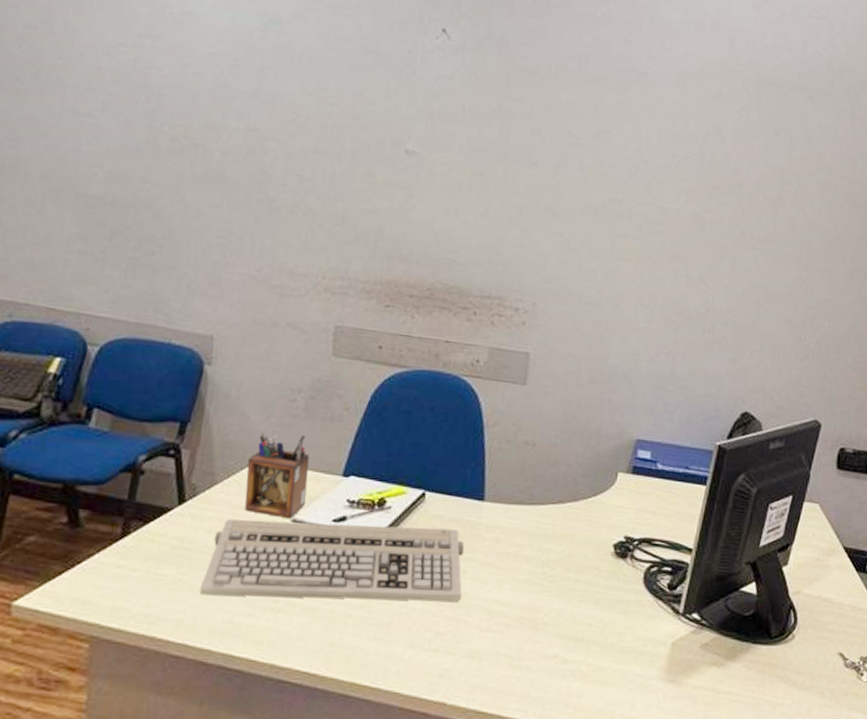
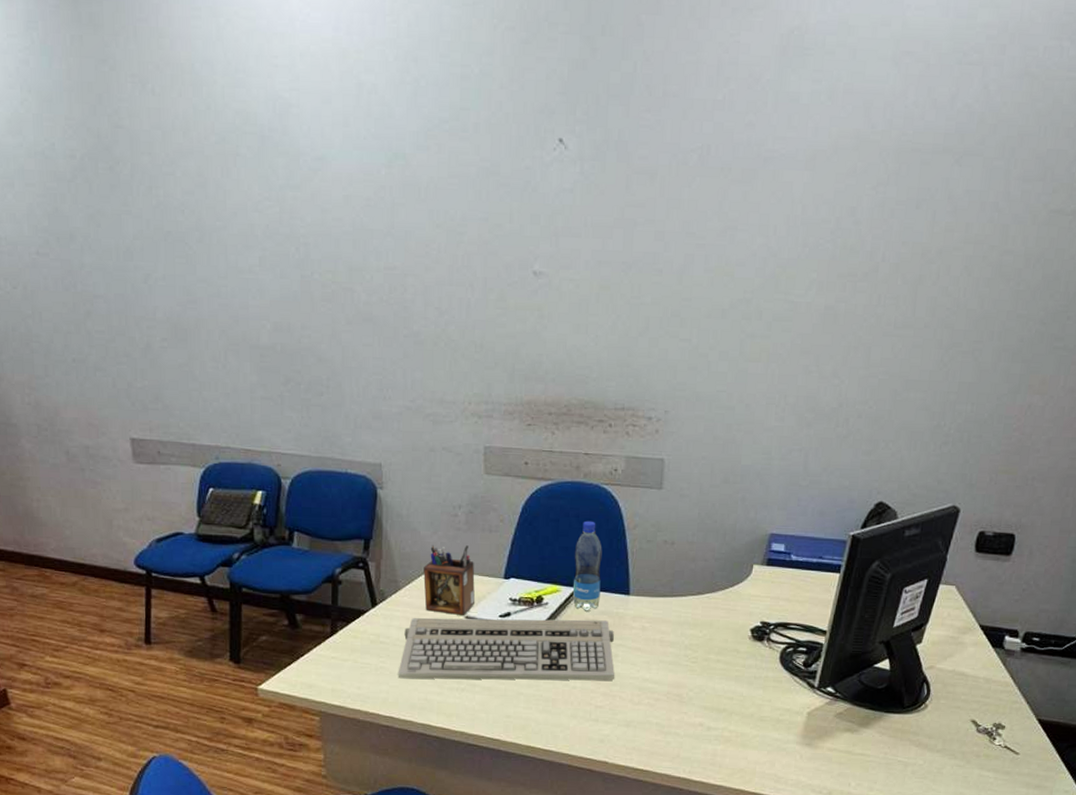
bottle: none [420,414,458,518] -> present [573,520,603,611]

